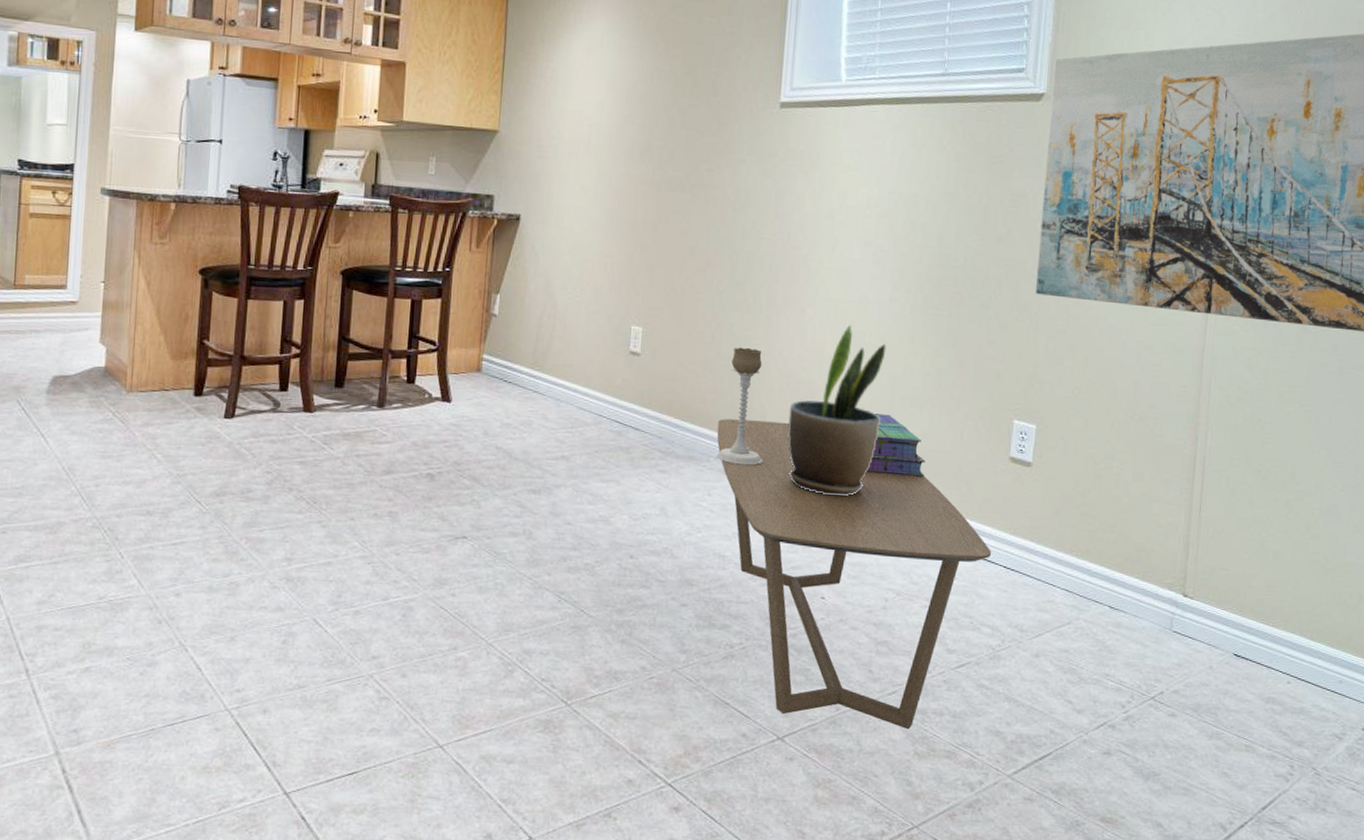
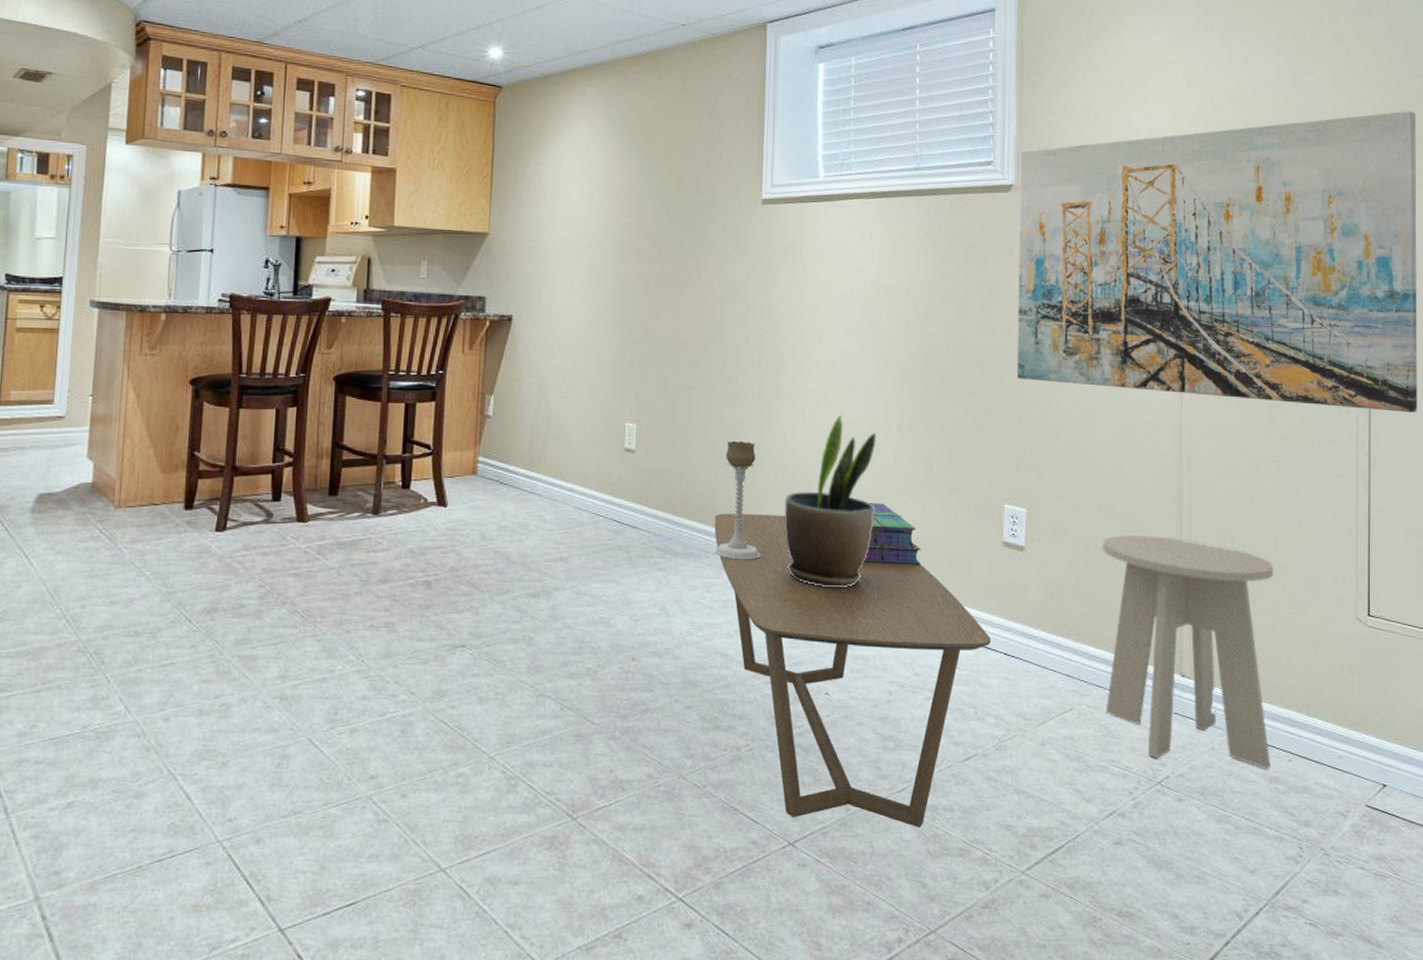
side table: none [1103,454,1289,690] -> present [1103,534,1274,769]

